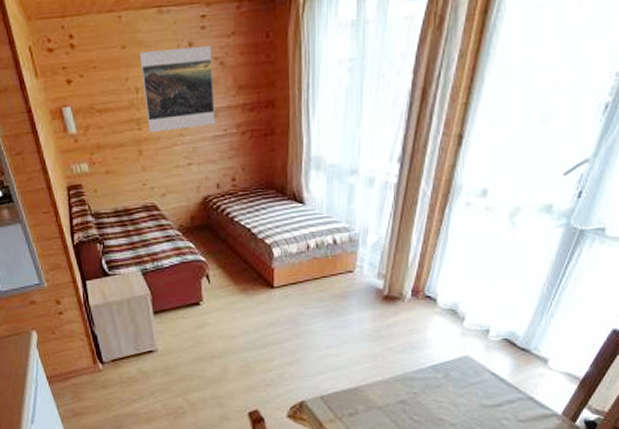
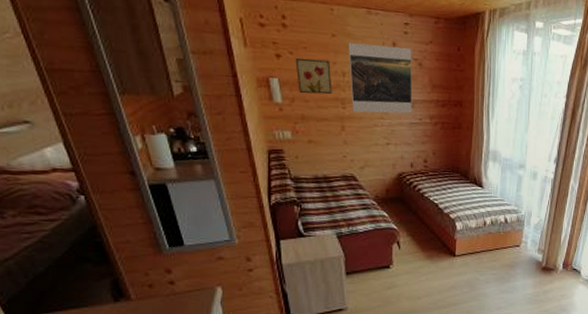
wall art: none [86,77,126,120] -> present [295,58,332,95]

